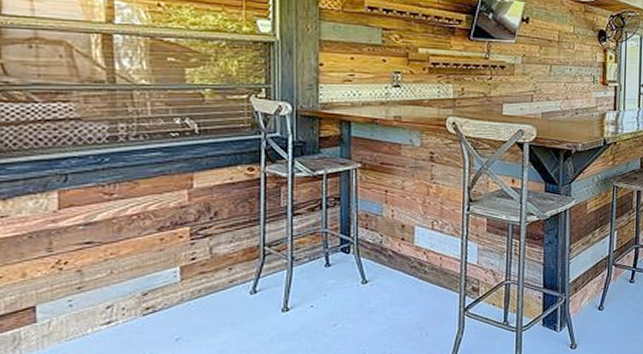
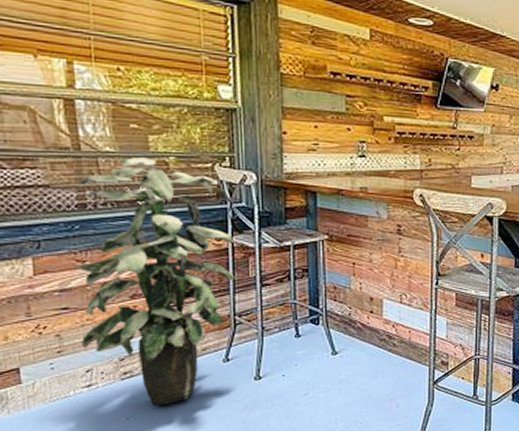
indoor plant: none [102,90,266,343] -> present [75,157,235,407]

